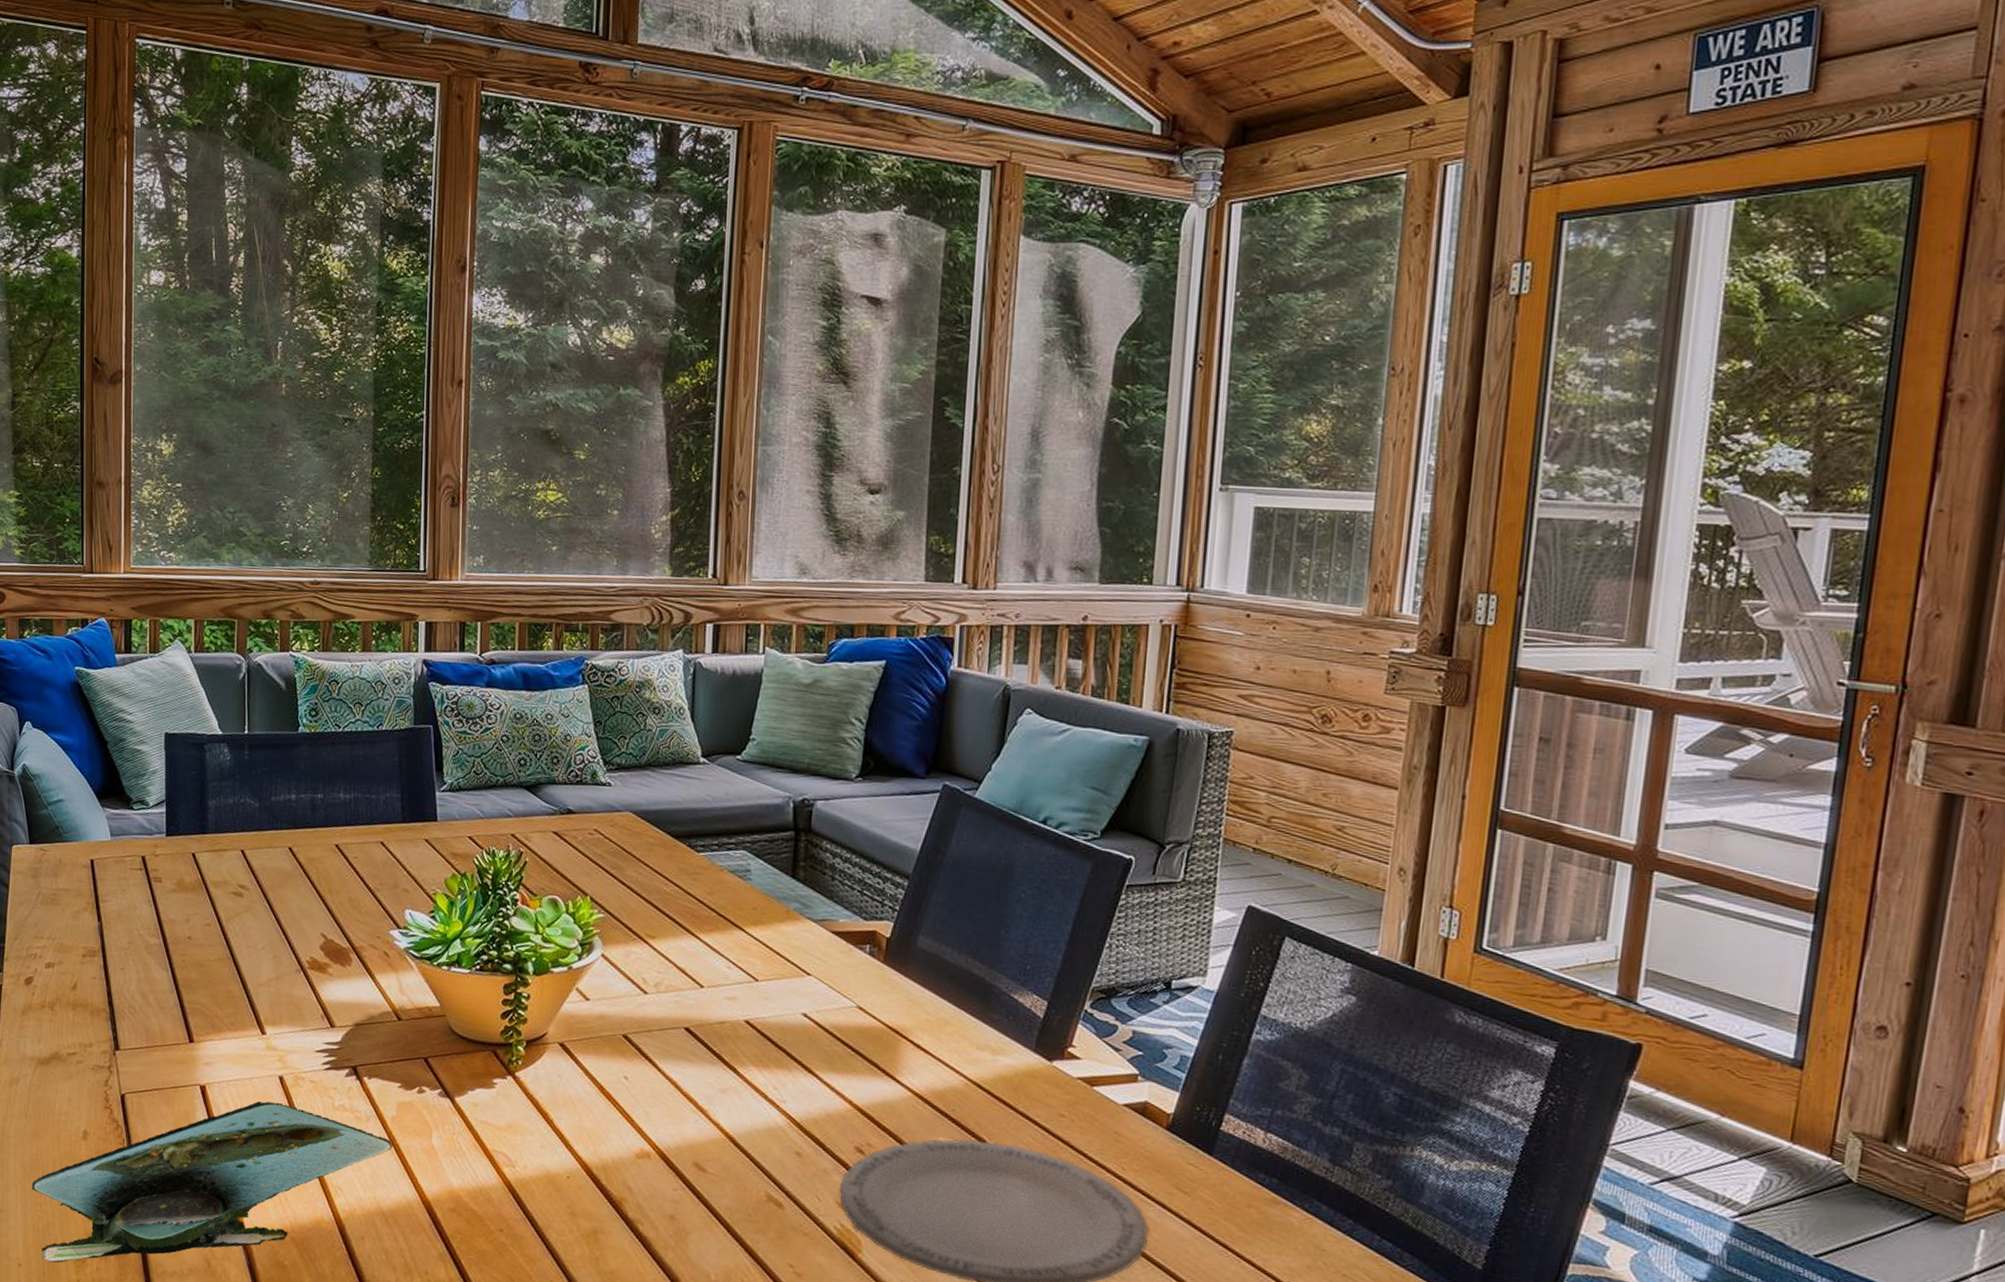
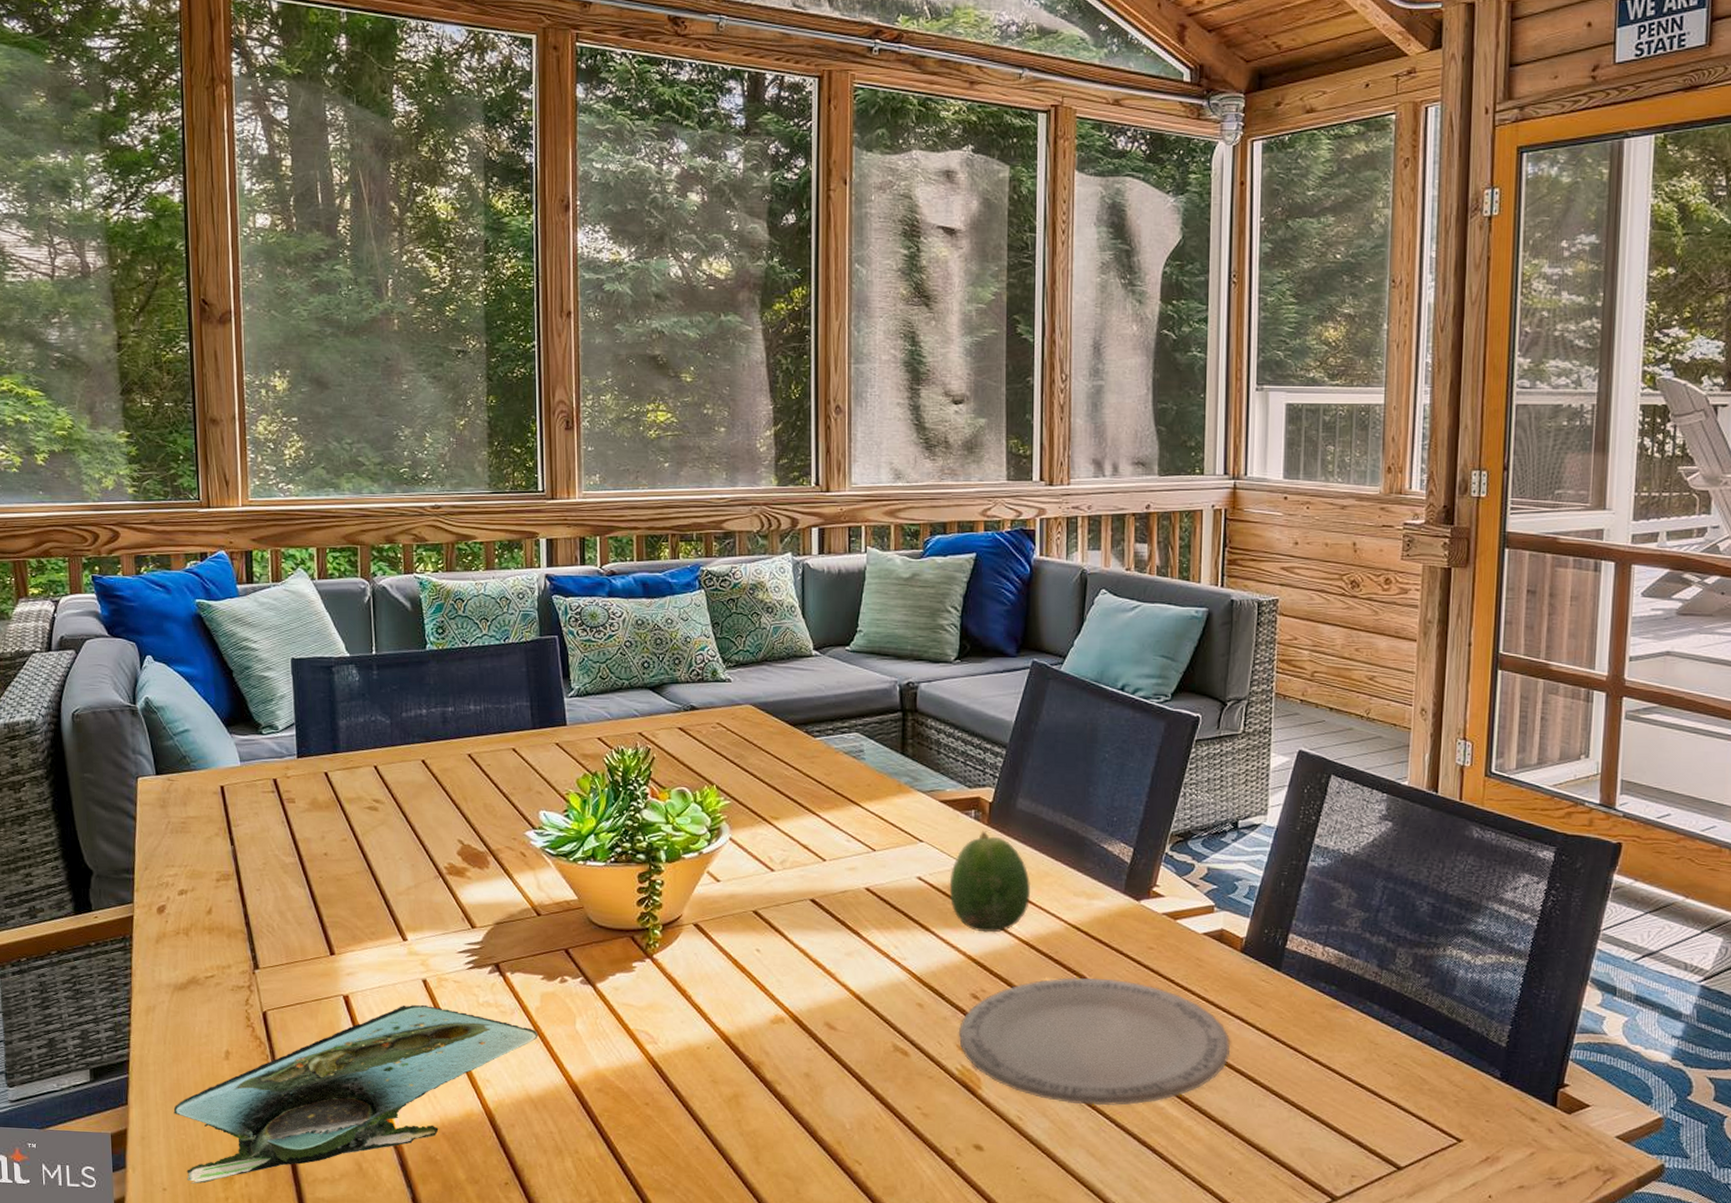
fruit: none [837,968,928,1082] -> present [949,831,1030,933]

